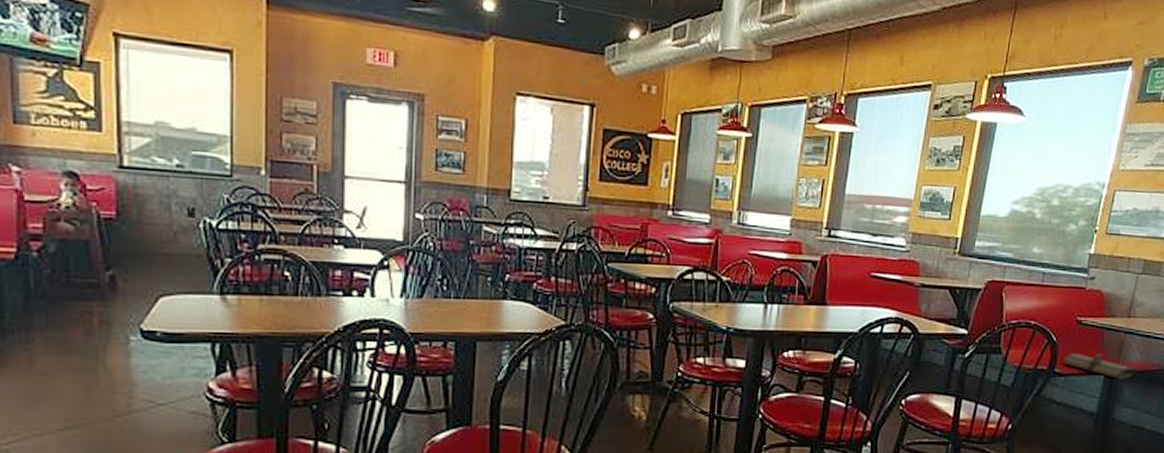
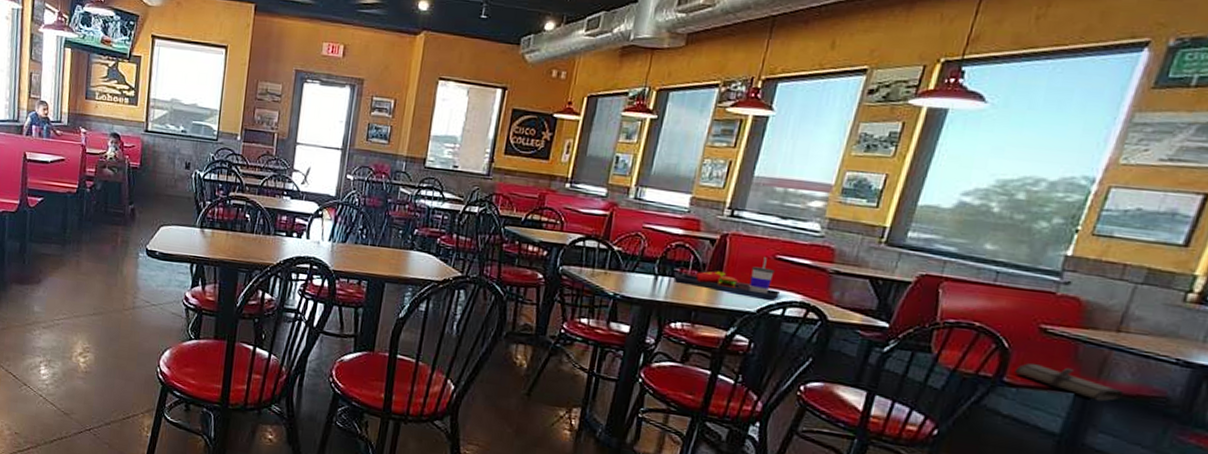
food tray: none [782,276,877,320] -> present [673,257,780,302]

